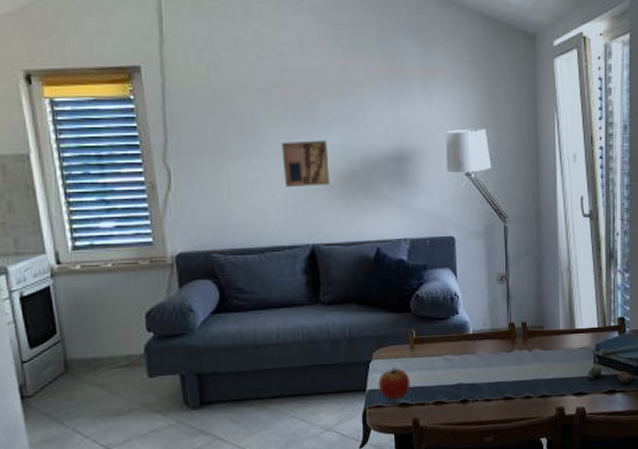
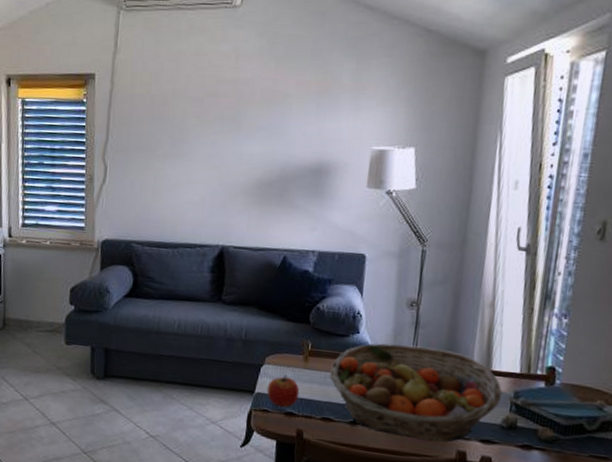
wall art: present [281,140,330,187] -> none [204,147,249,191]
fruit basket: none [436,316,587,405] -> present [329,343,503,443]

